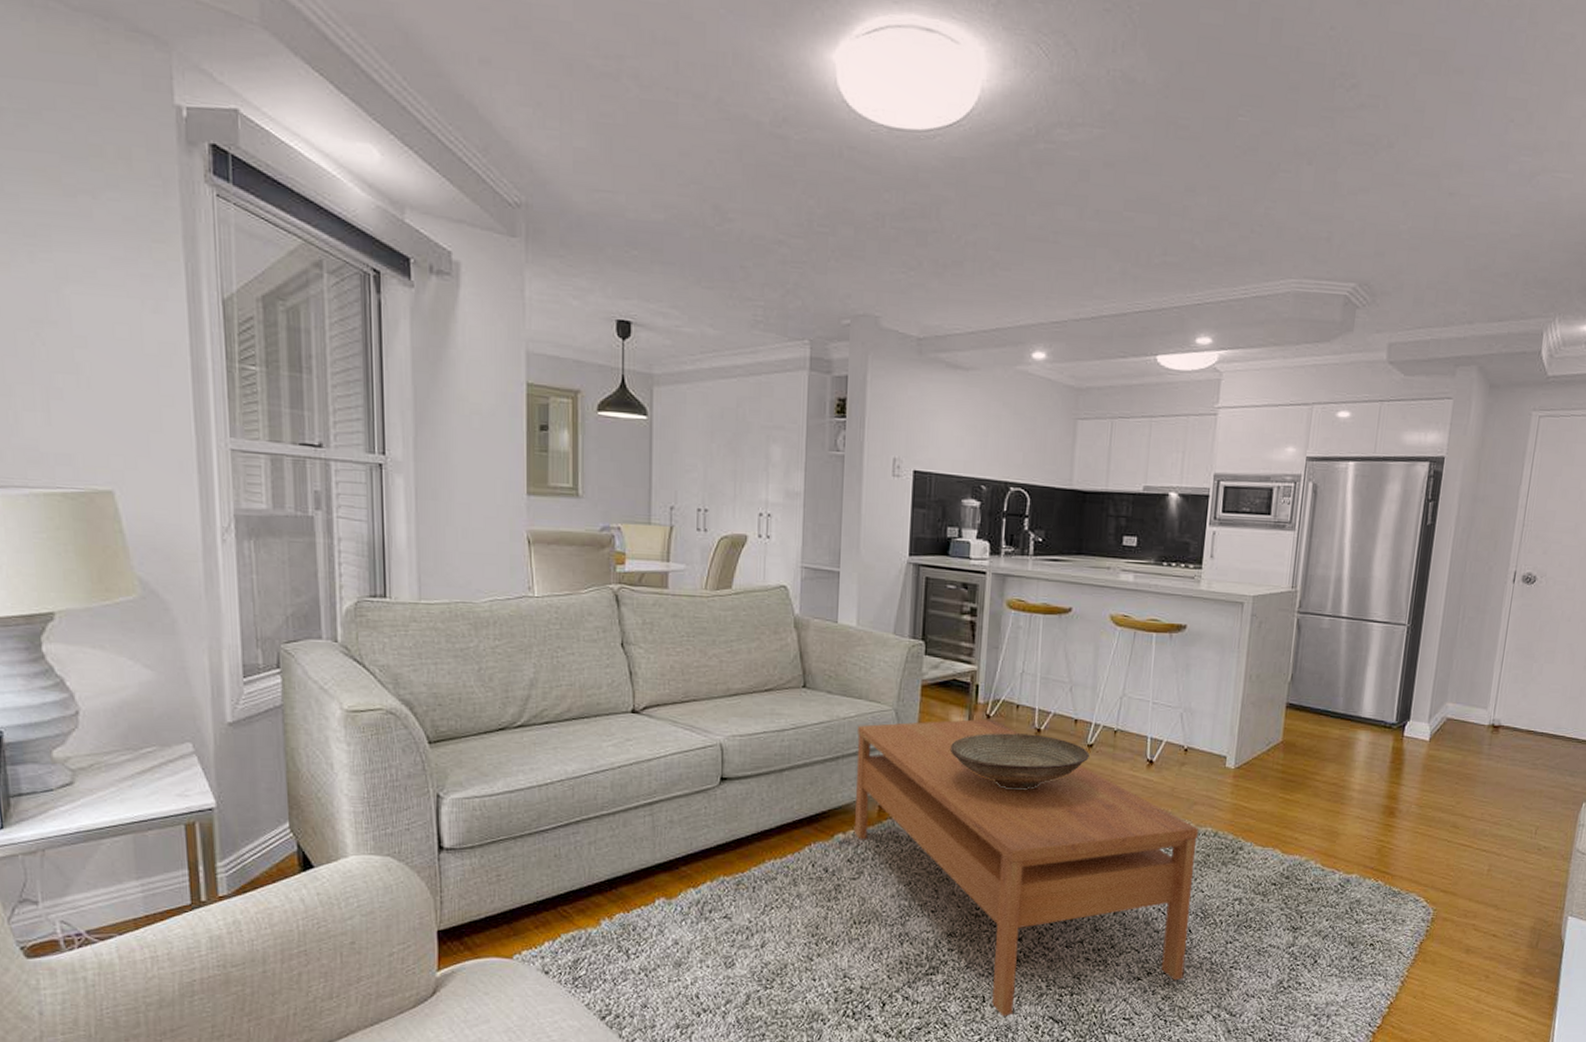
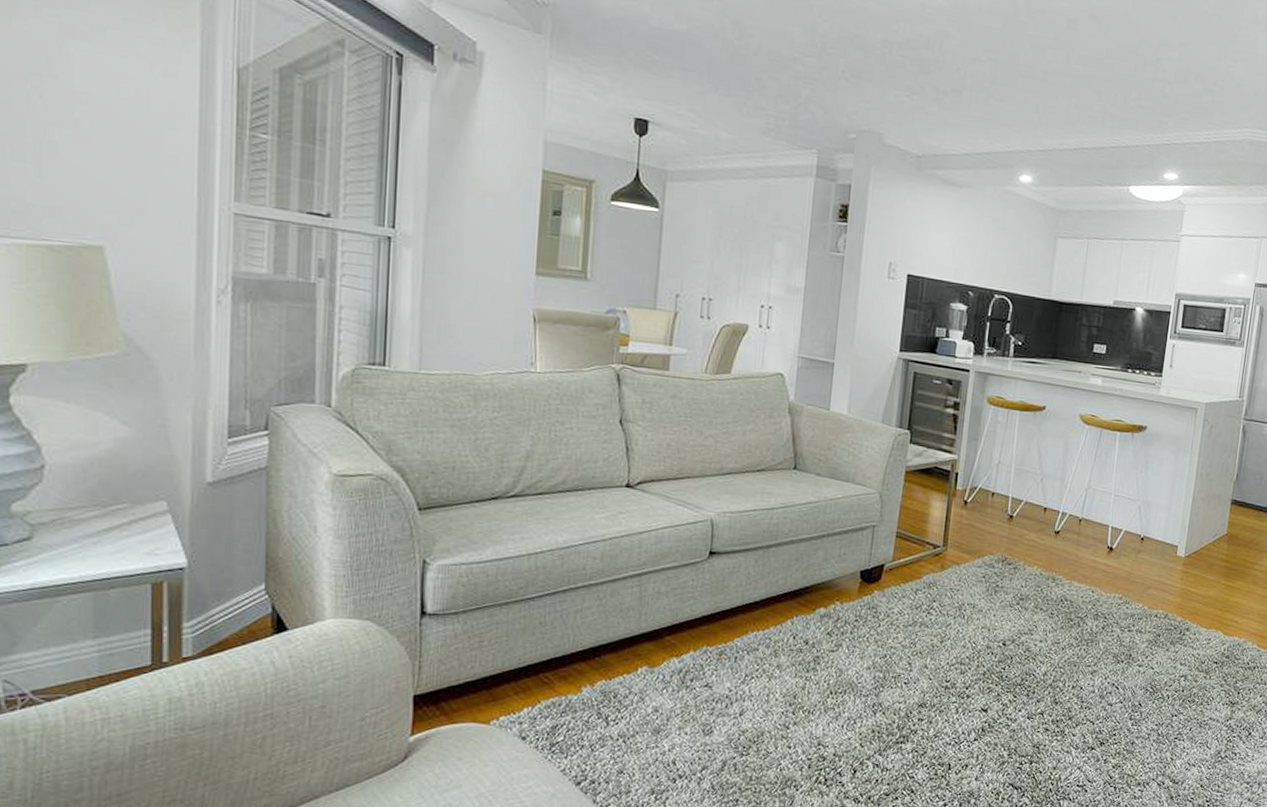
coffee table: present [855,718,1198,1017] -> none [835,504,1151,783]
decorative bowl: present [949,733,1089,790] -> none [928,517,1056,571]

